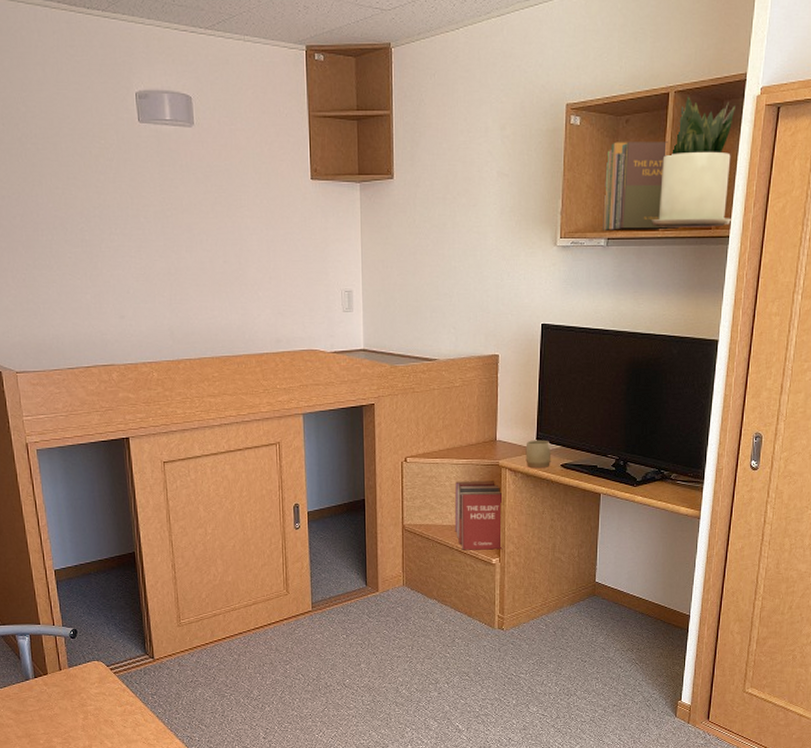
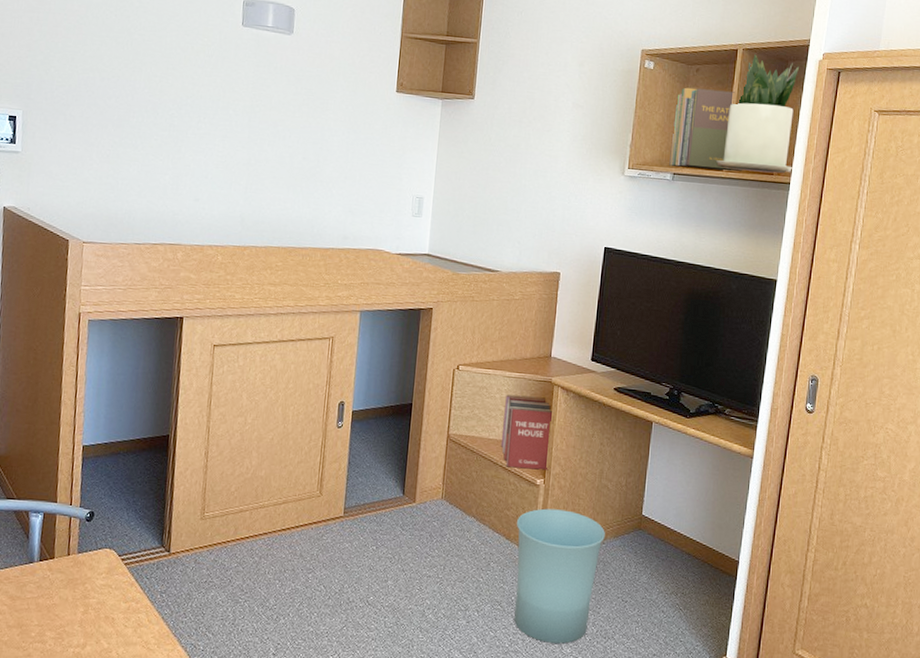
waste bin: none [477,584,561,704] -> present [514,508,605,644]
mug: present [525,440,551,469] -> none [579,360,605,391]

